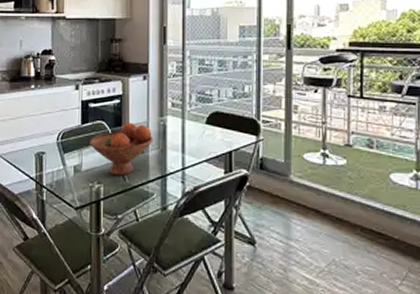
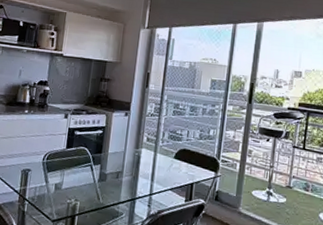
fruit bowl: present [89,122,153,176] -> none [71,150,128,196]

